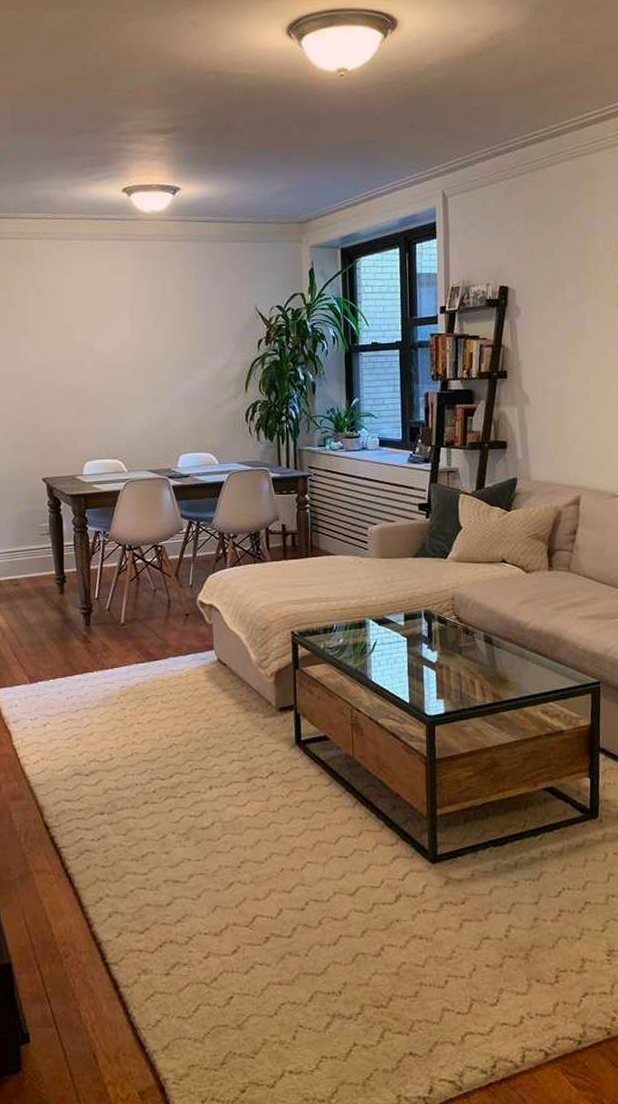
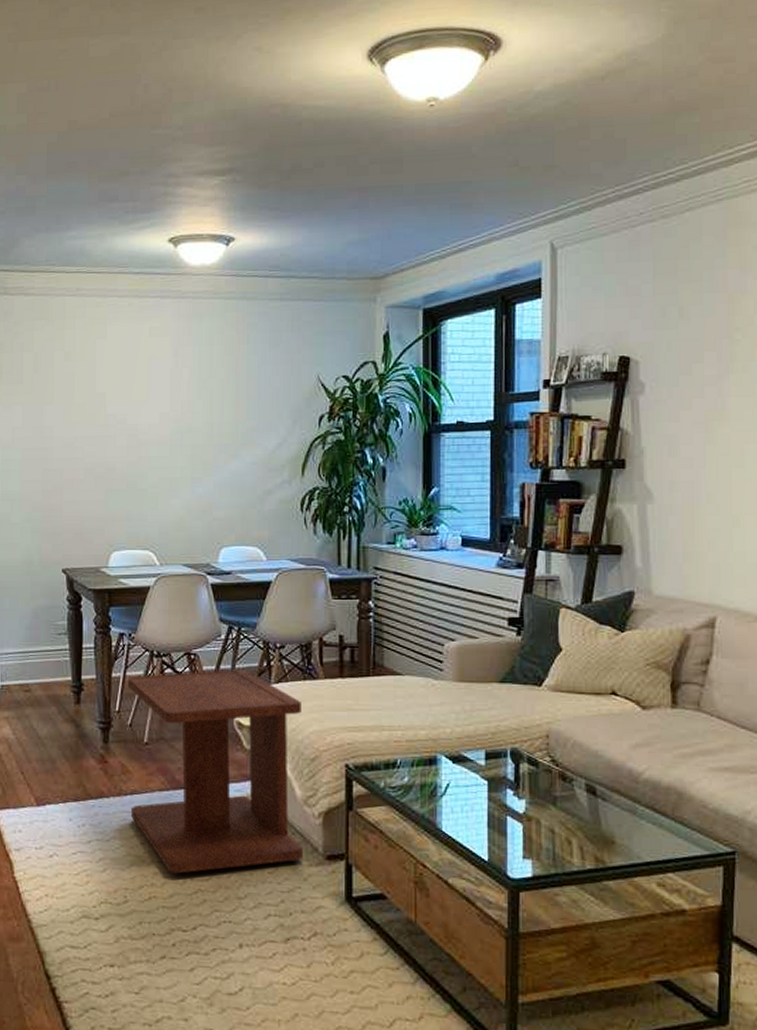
side table: none [104,557,259,732] -> present [127,669,303,874]

